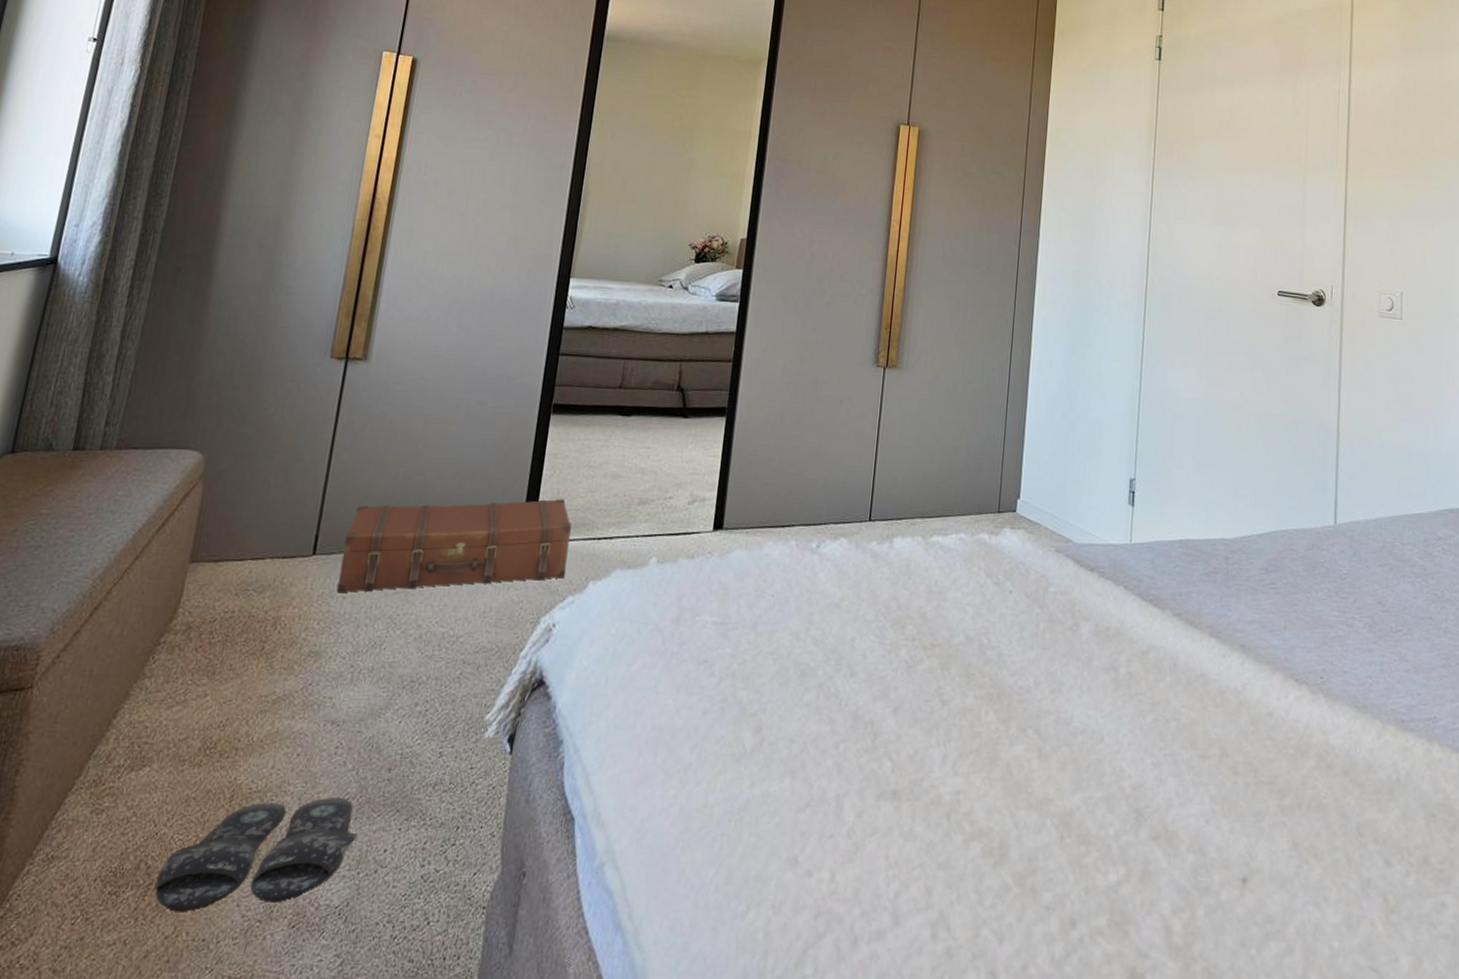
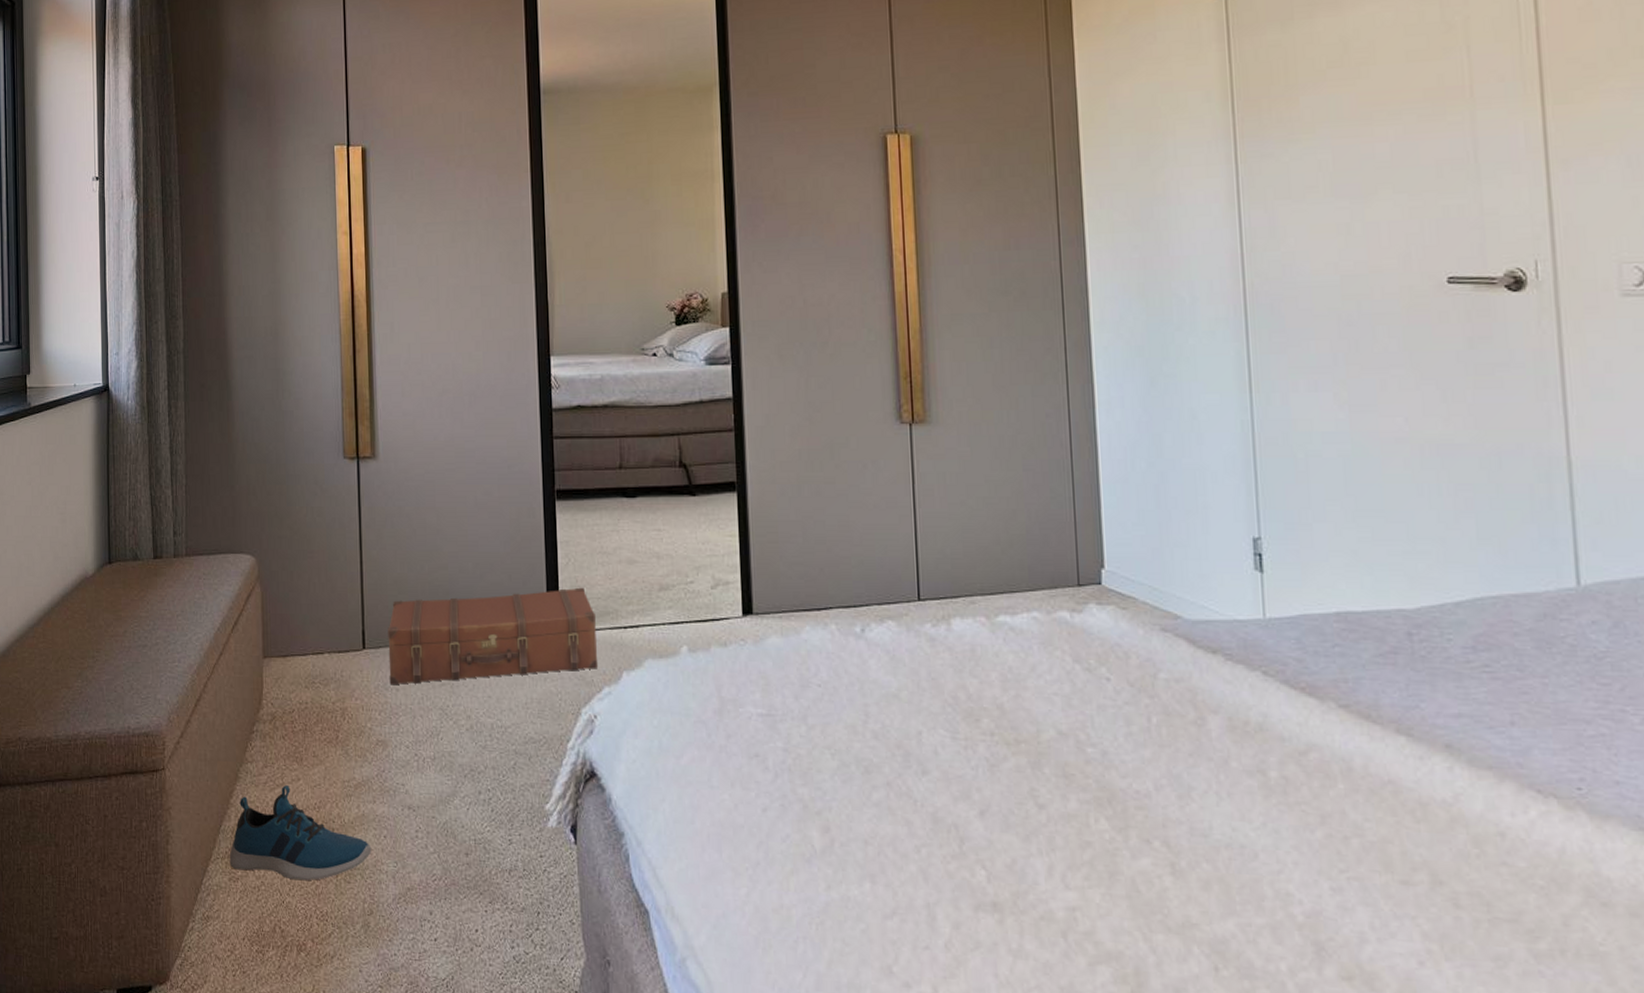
athletic shoe: none [95,702,280,809] -> present [229,785,372,881]
slippers: present [155,796,358,911] -> none [291,877,449,972]

